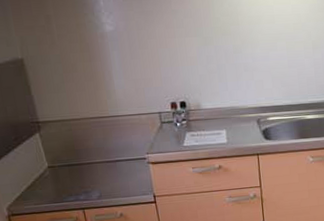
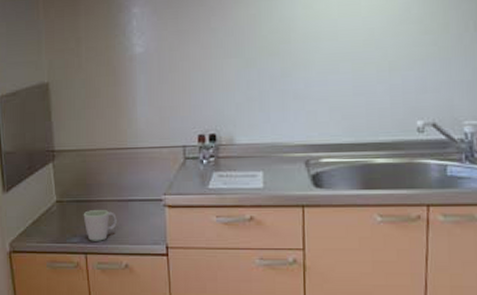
mug: none [76,171,108,198] -> present [83,210,117,241]

